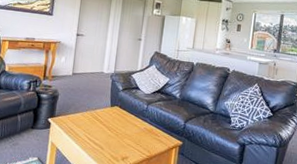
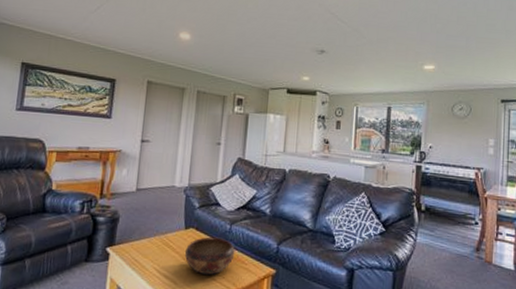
decorative bowl: none [110,113,150,144] -> present [184,236,235,276]

